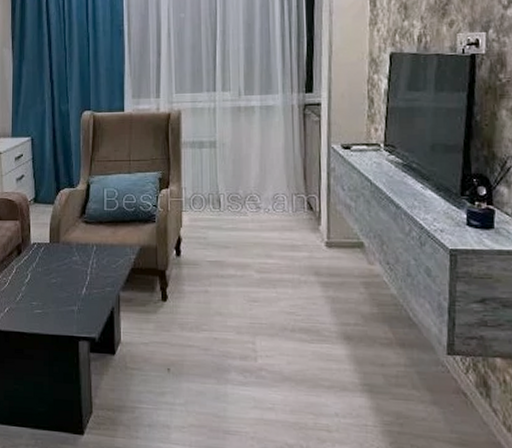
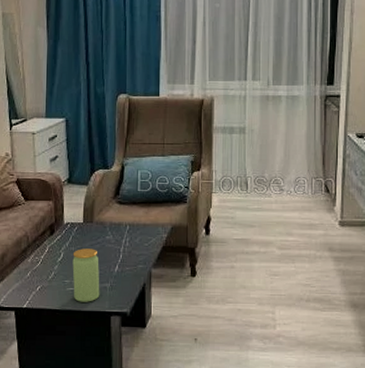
jar: none [39,269,68,326] -> present [72,248,100,302]

